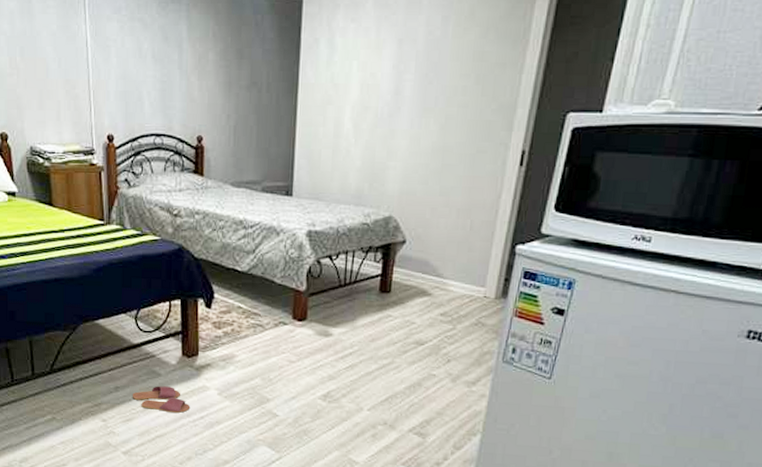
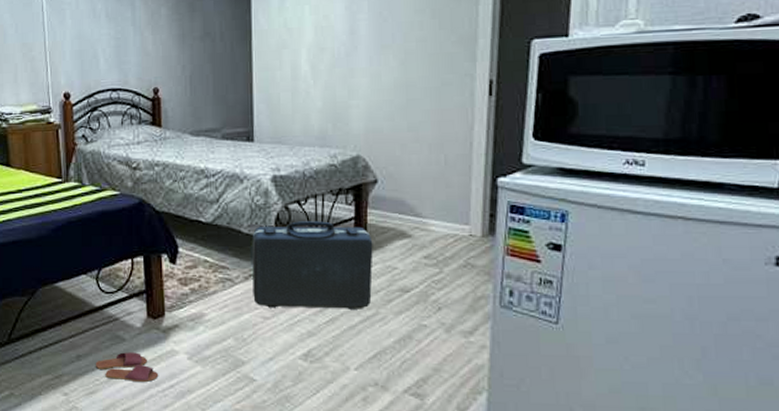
suitcase: none [281,275,396,358] -> present [252,221,373,309]

